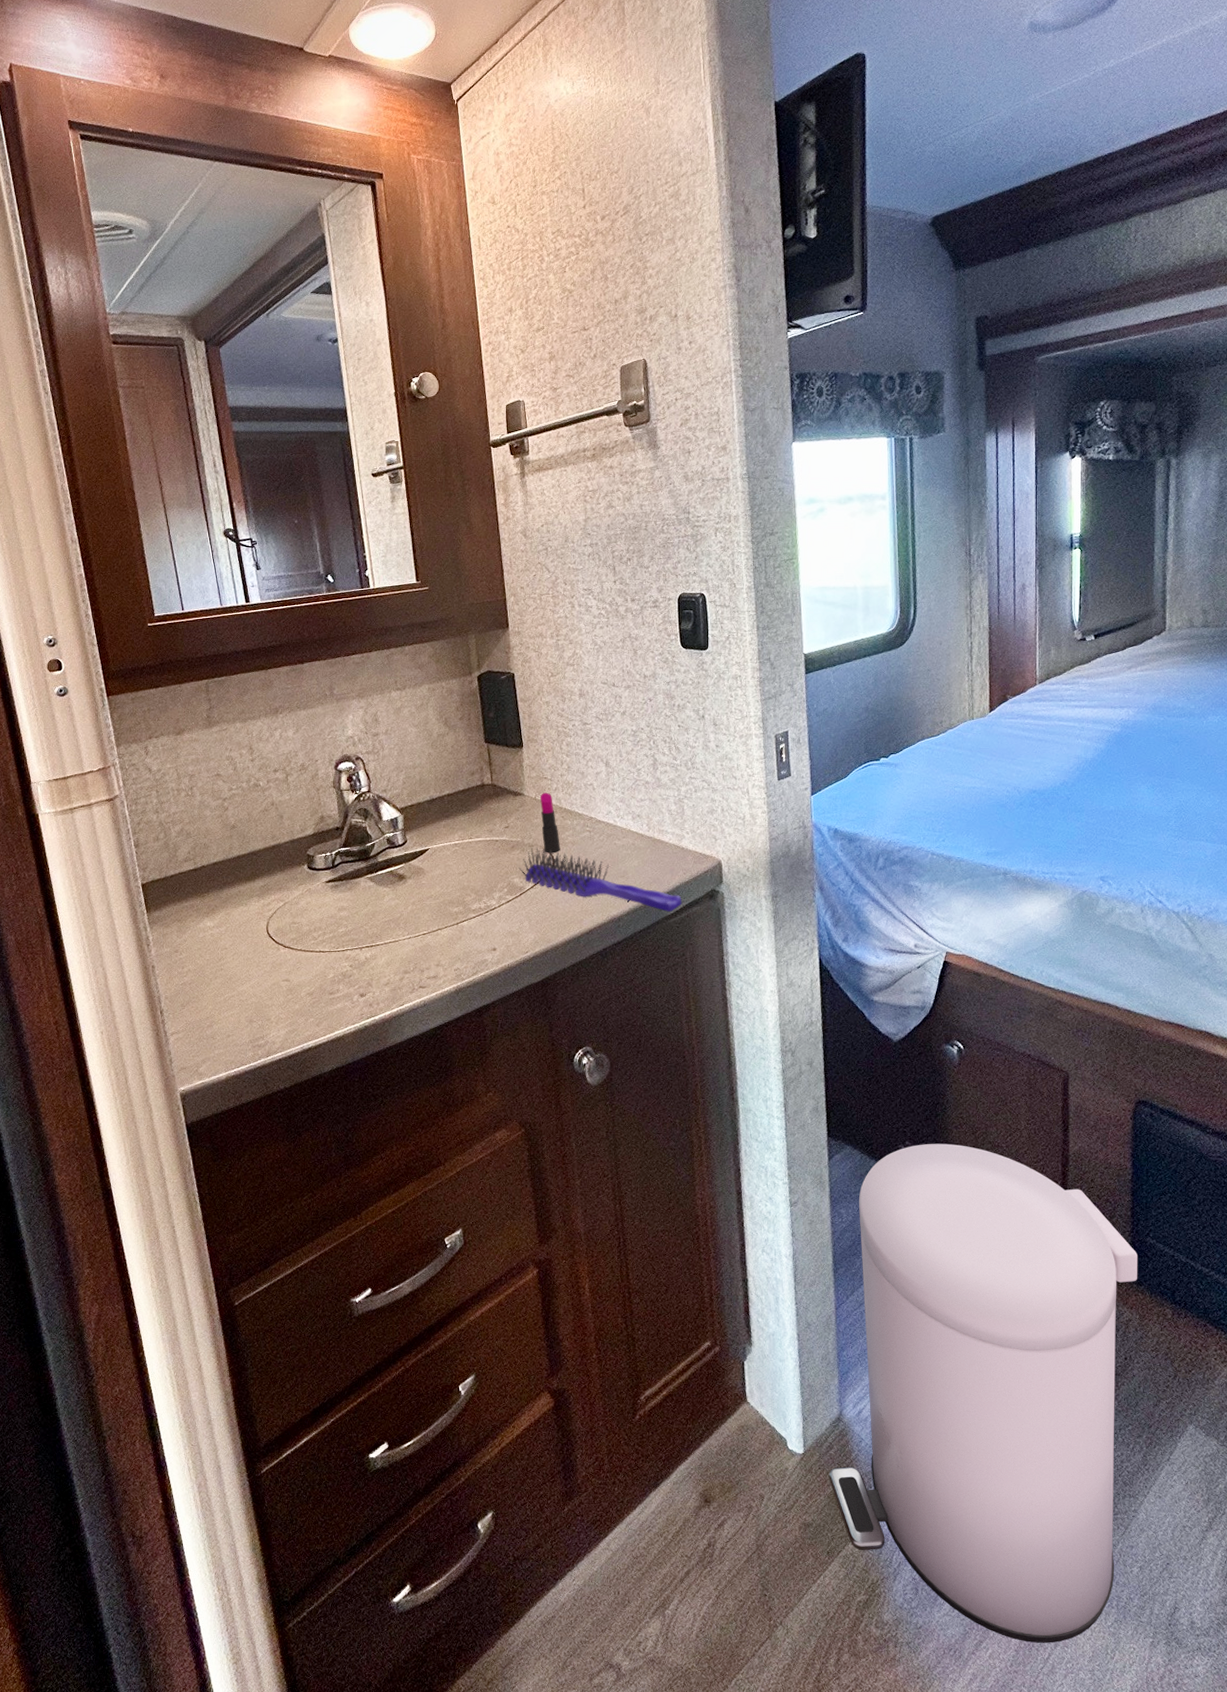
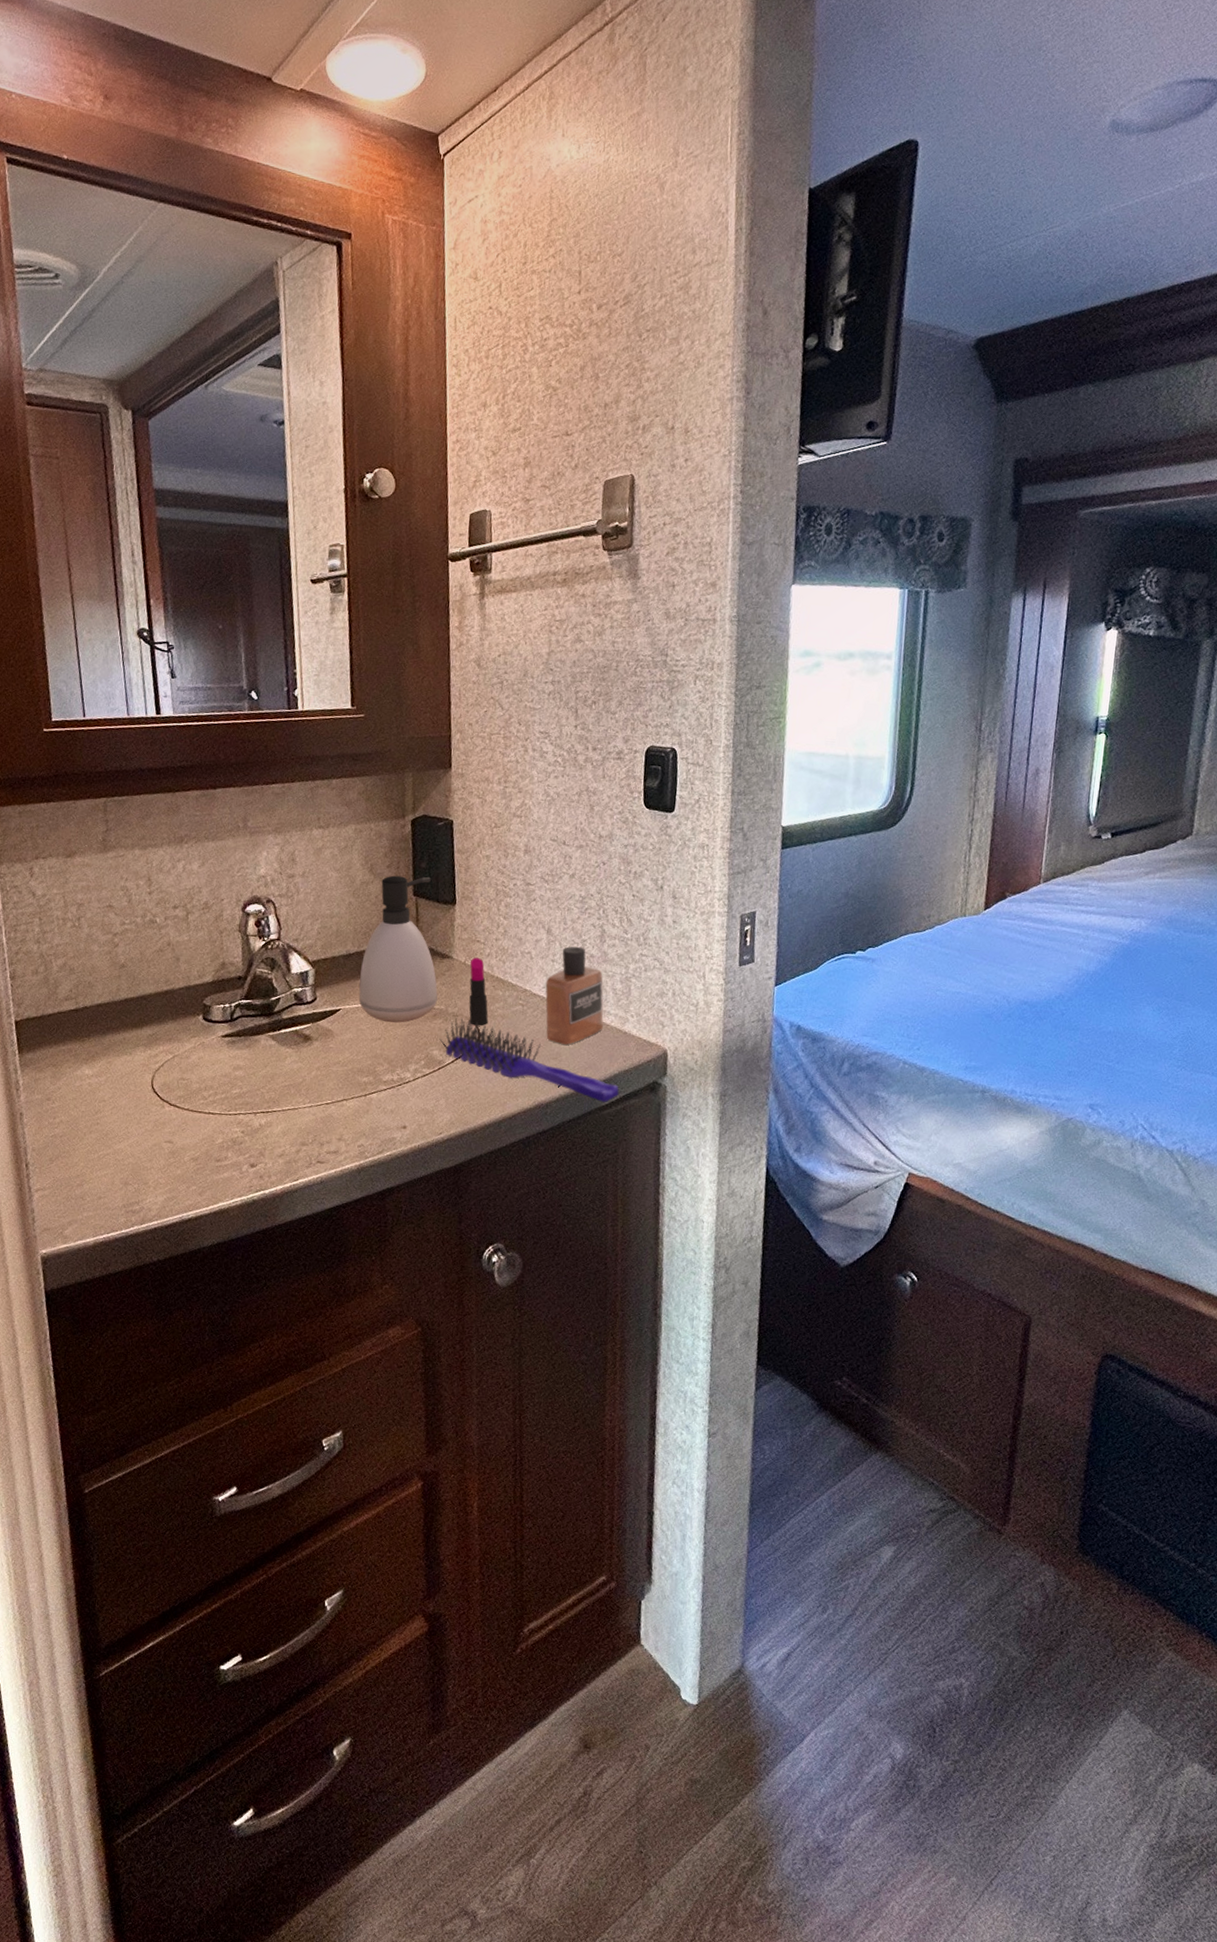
soap dispenser: none [443,724,514,857] -> present [358,875,438,1023]
perfume: none [608,775,663,863] -> present [545,946,604,1045]
pedal bin: present [829,1143,1137,1643] -> none [723,1381,1087,1929]

